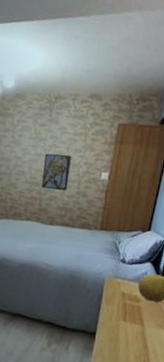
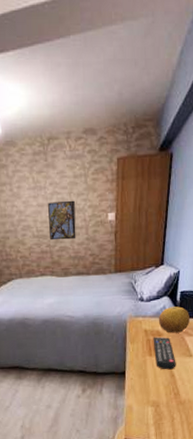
remote control: none [129,301,151,340] -> present [153,336,176,370]

